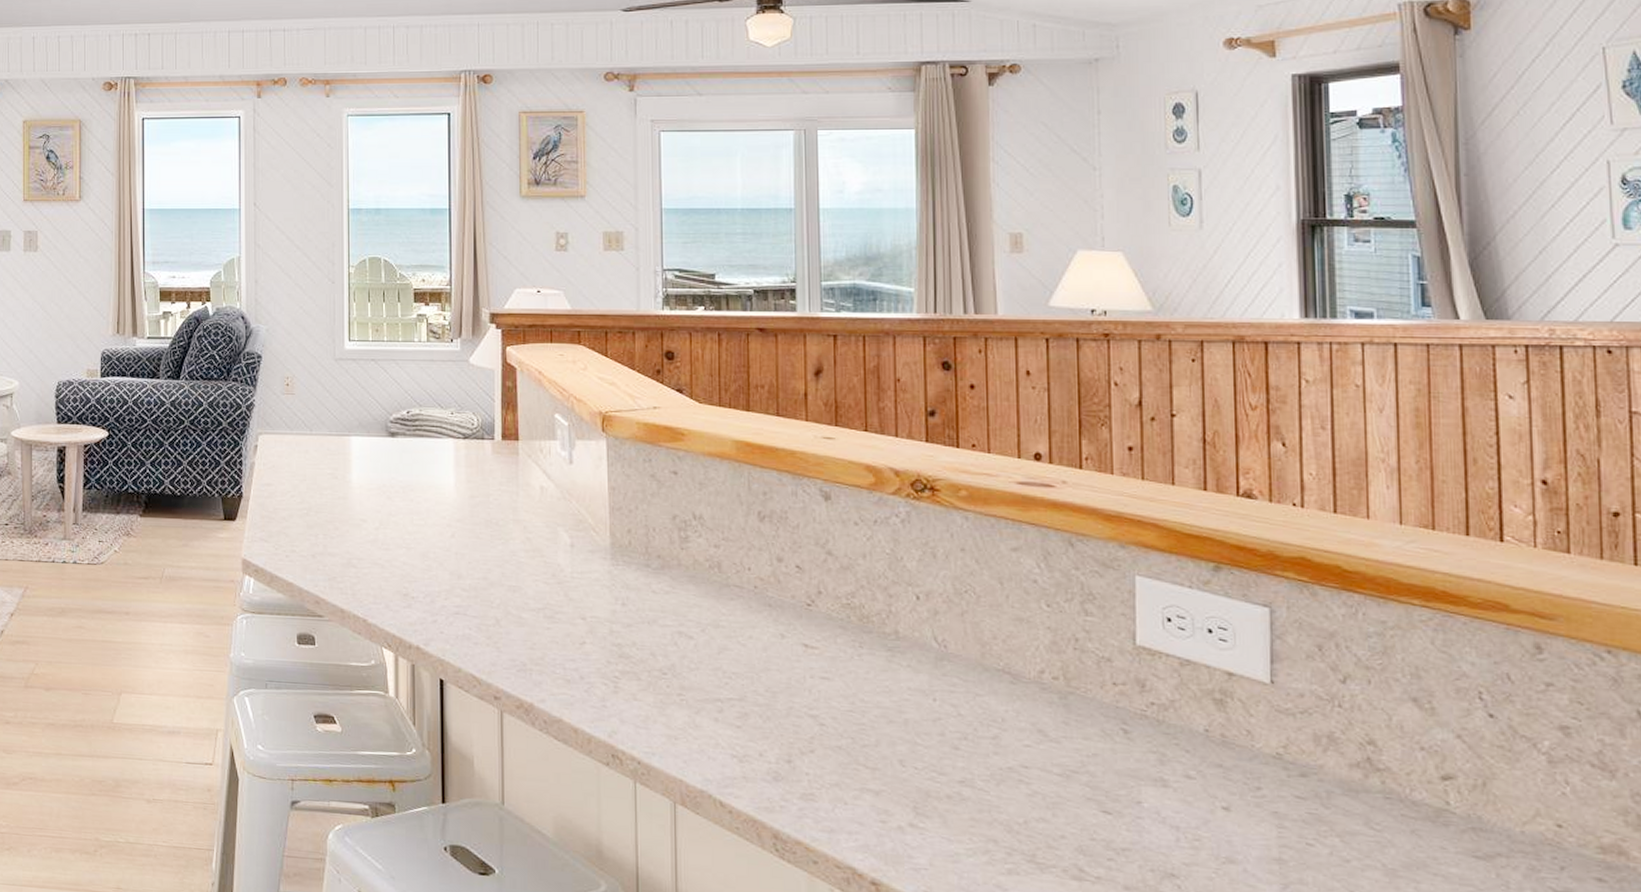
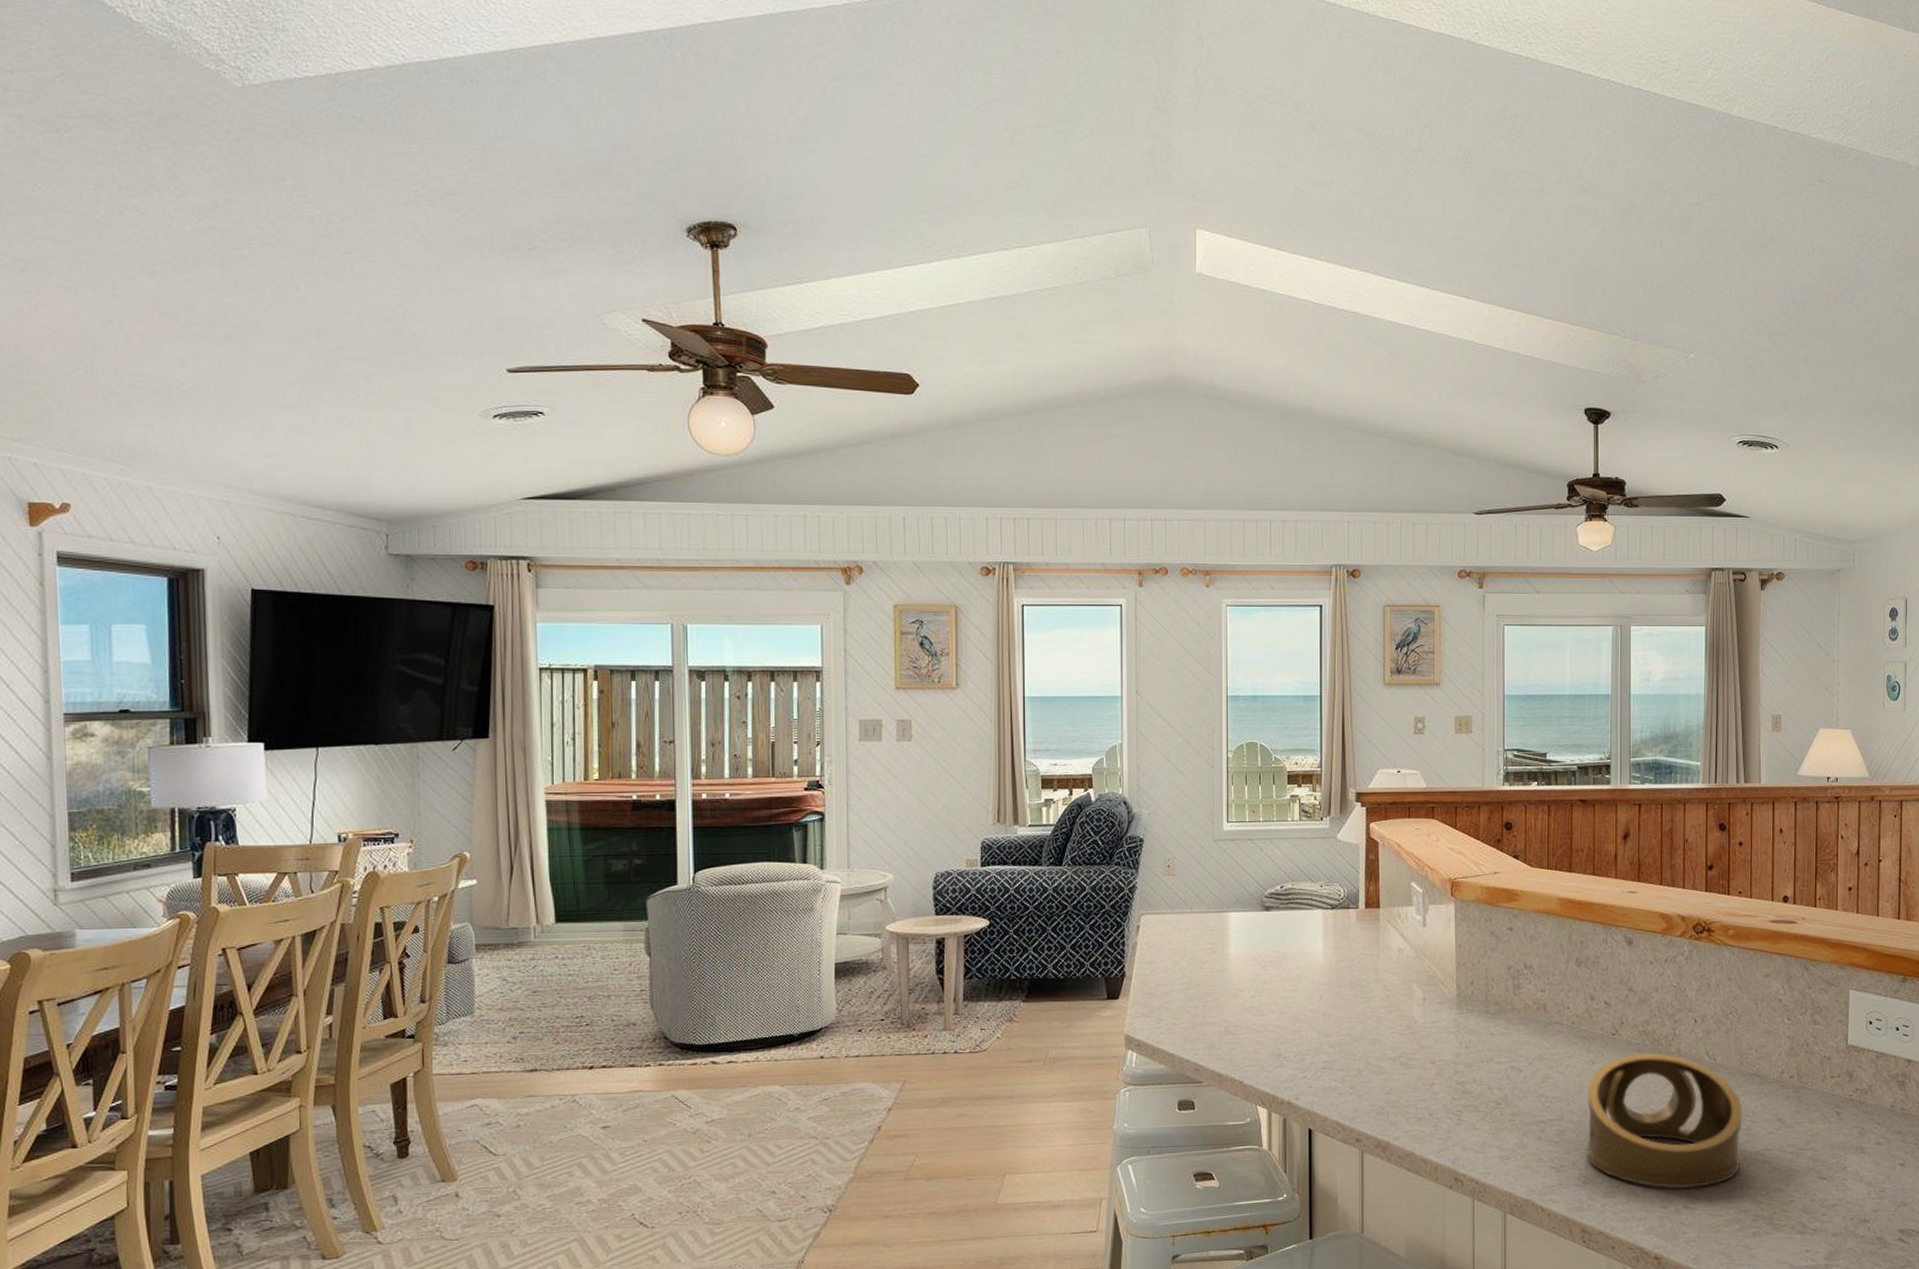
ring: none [776,629,987,803] -> present [1586,1052,1743,1188]

